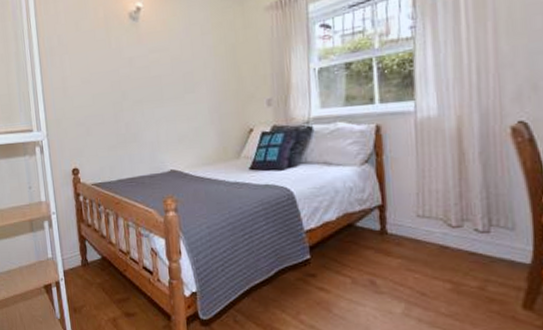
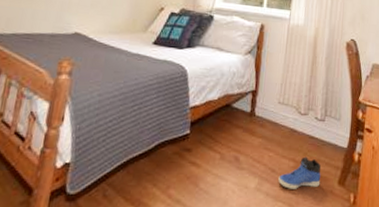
sneaker: none [432,277,495,314] -> present [278,156,321,189]

